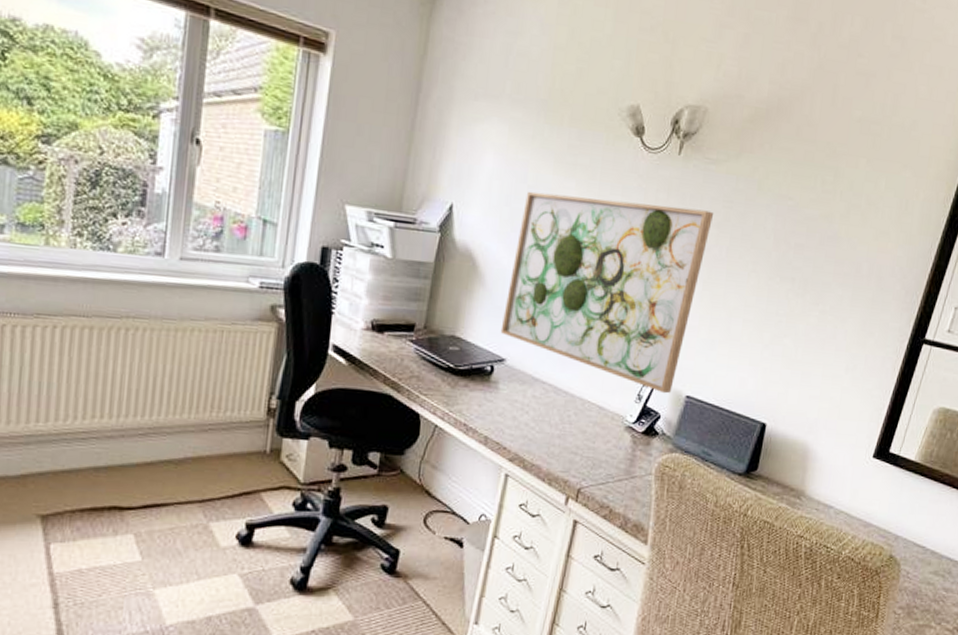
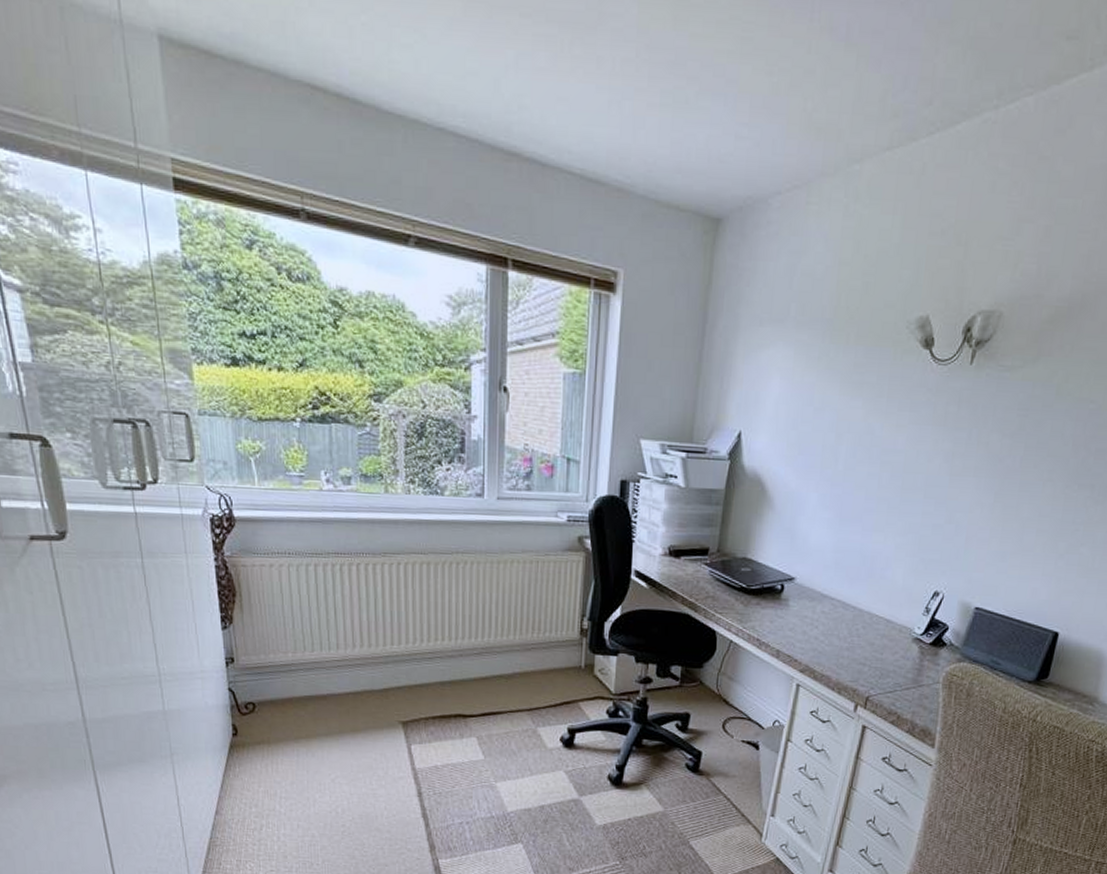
wall art: present [500,191,714,394] -> none [789,413,1008,606]

